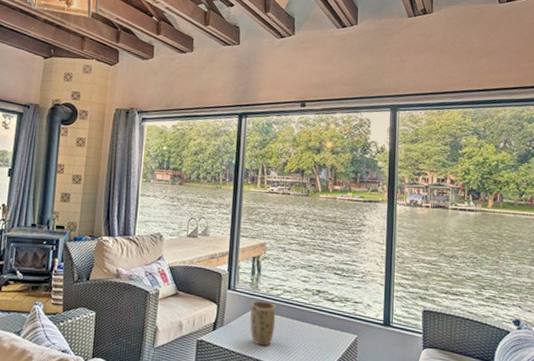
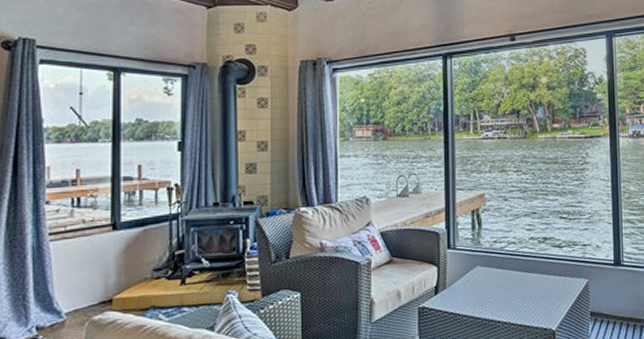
plant pot: present [250,300,276,346] -> none [474,256,502,304]

